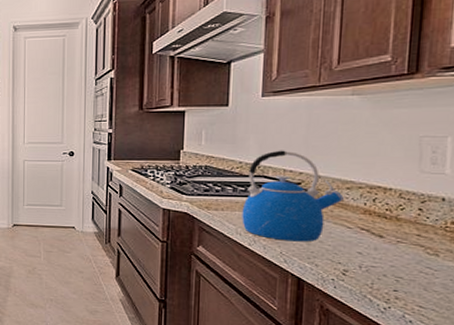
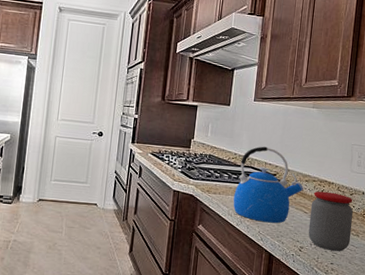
jar: none [355,200,427,275] -> present [308,191,353,251]

